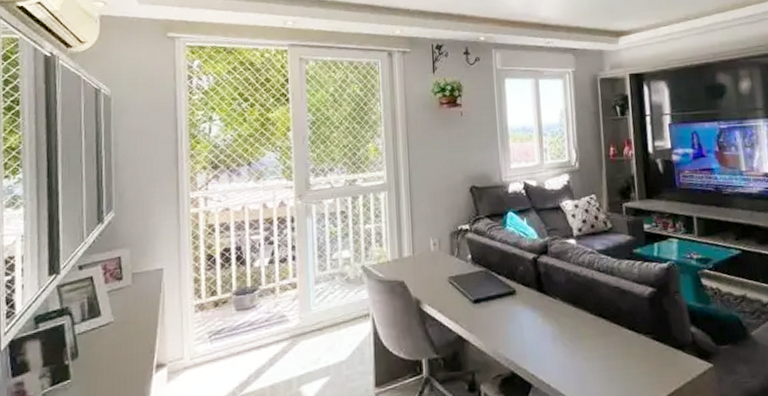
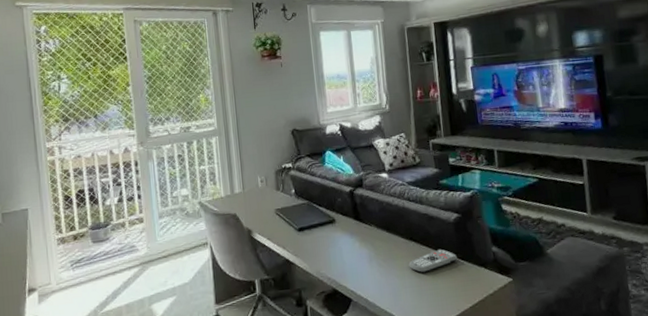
remote control: none [597,327,653,356] -> present [408,249,458,273]

